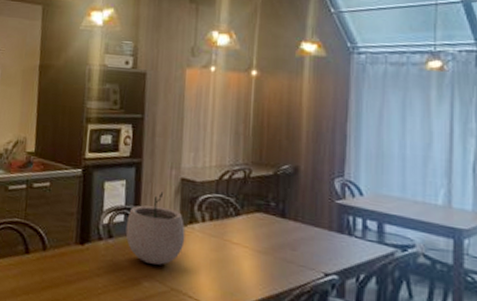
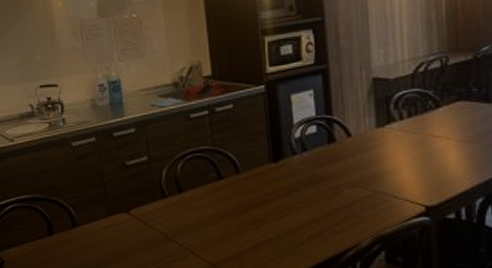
plant pot: present [125,191,186,265] -> none [319,95,384,170]

